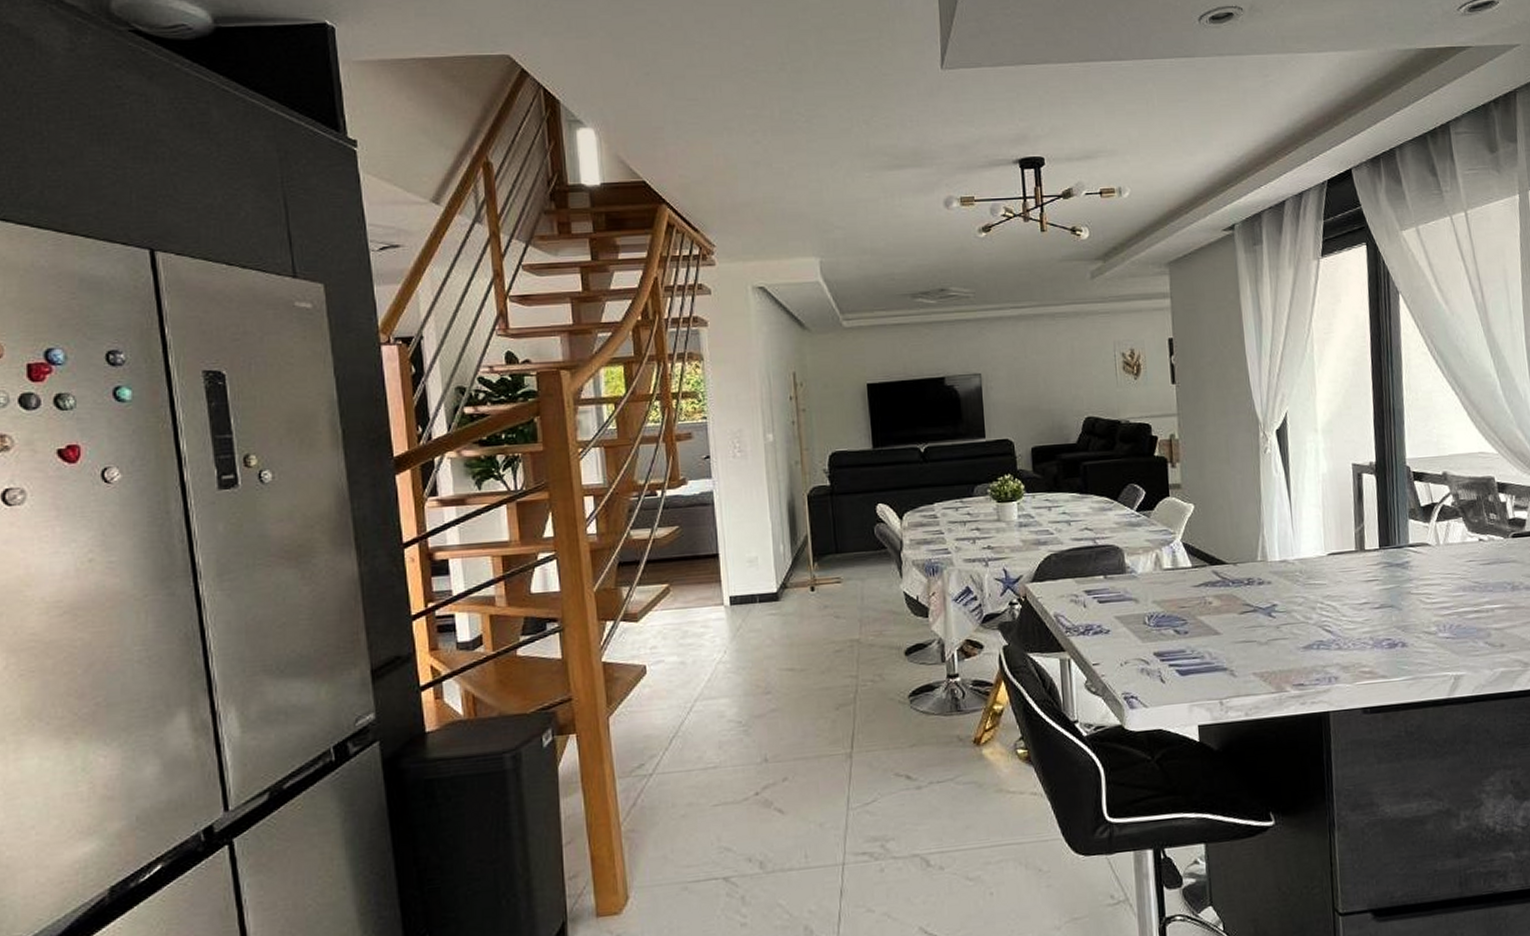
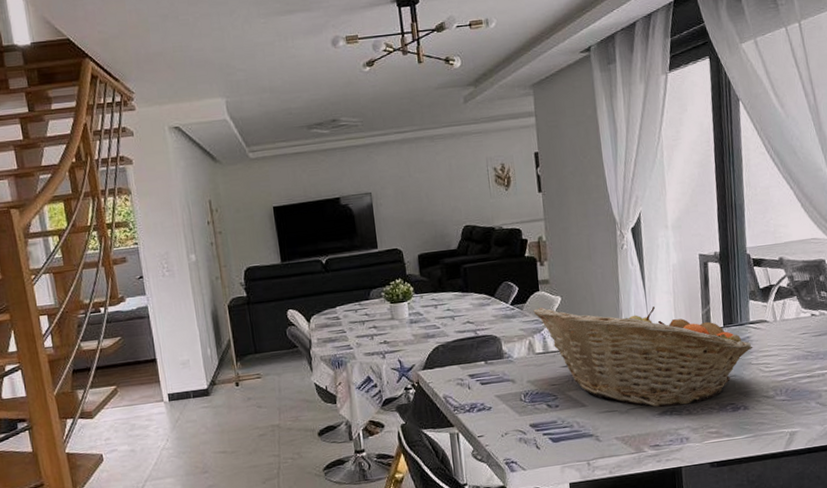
fruit basket: none [1162,515,1413,639] -> present [533,306,753,407]

